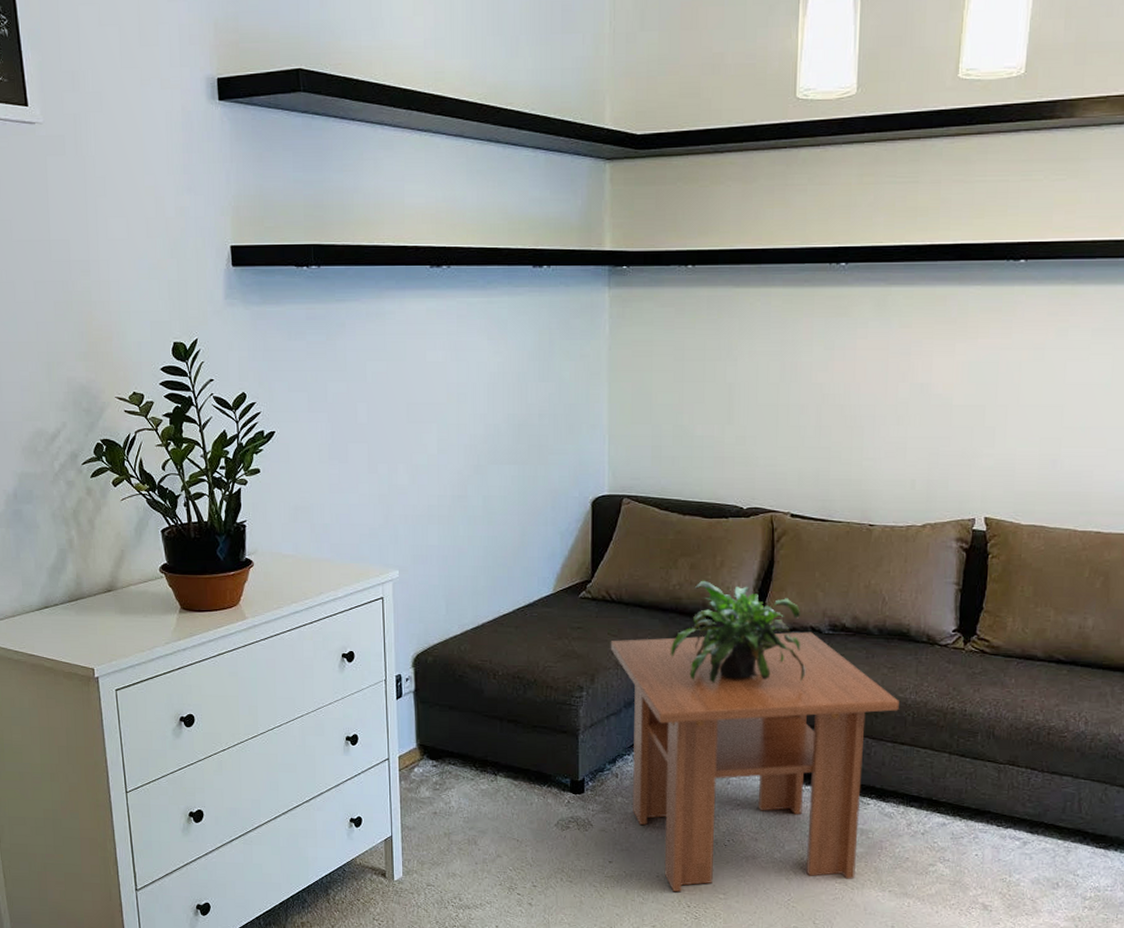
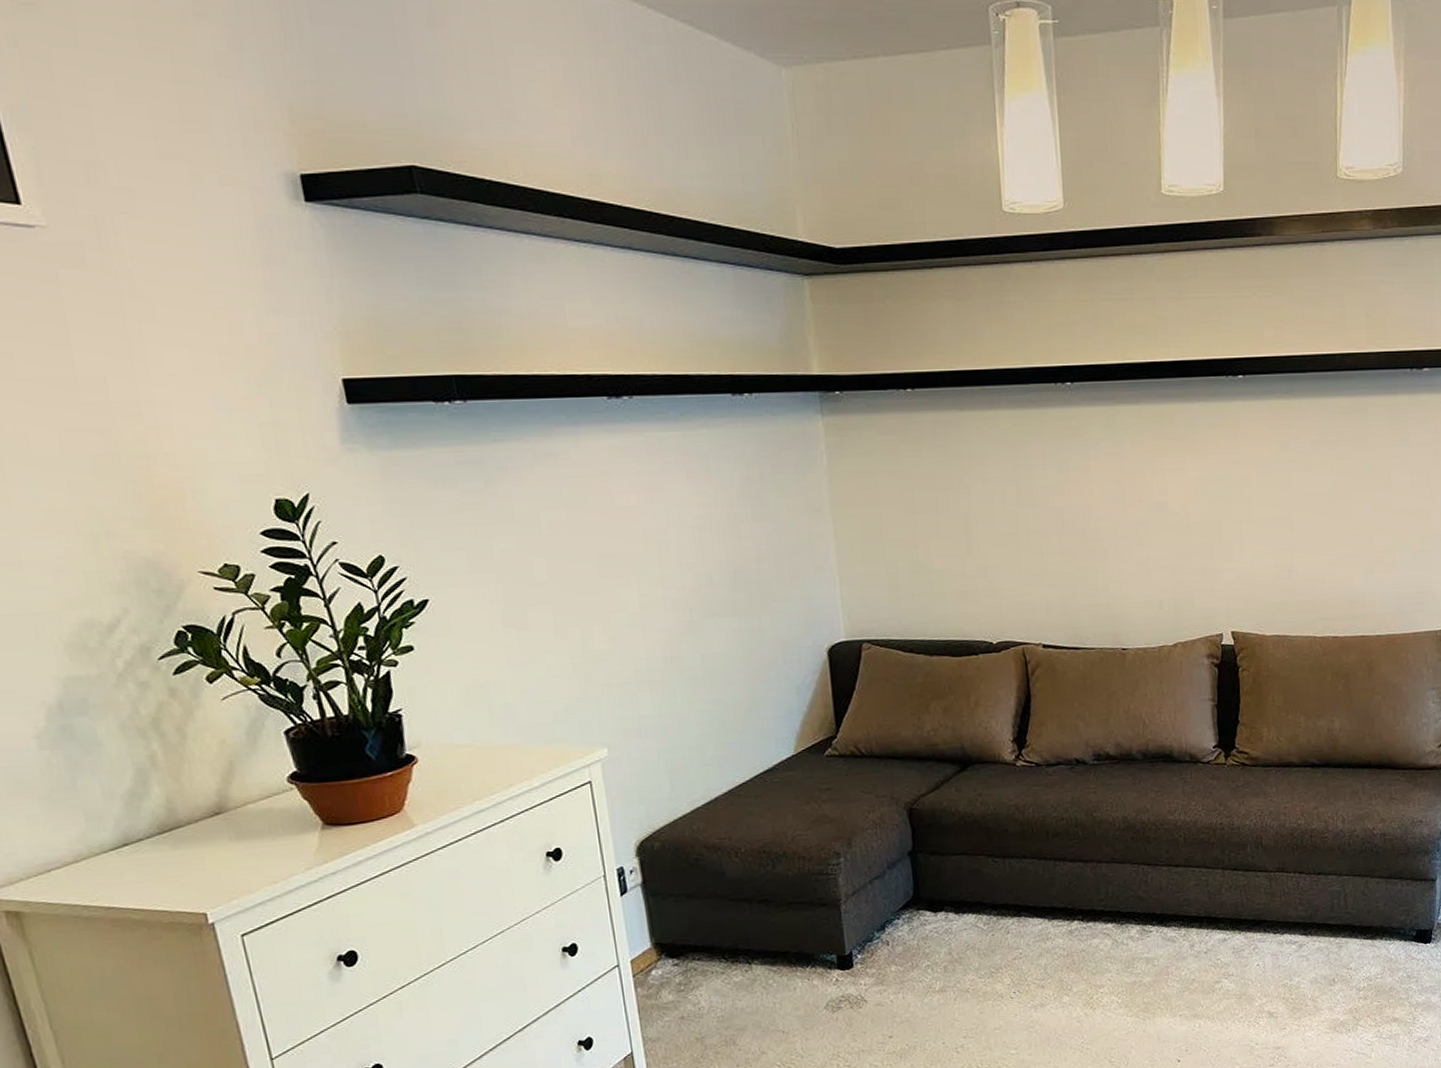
coffee table: present [610,632,899,892] -> none [865,764,1170,1057]
potted plant: present [671,580,806,683] -> none [932,722,1075,831]

